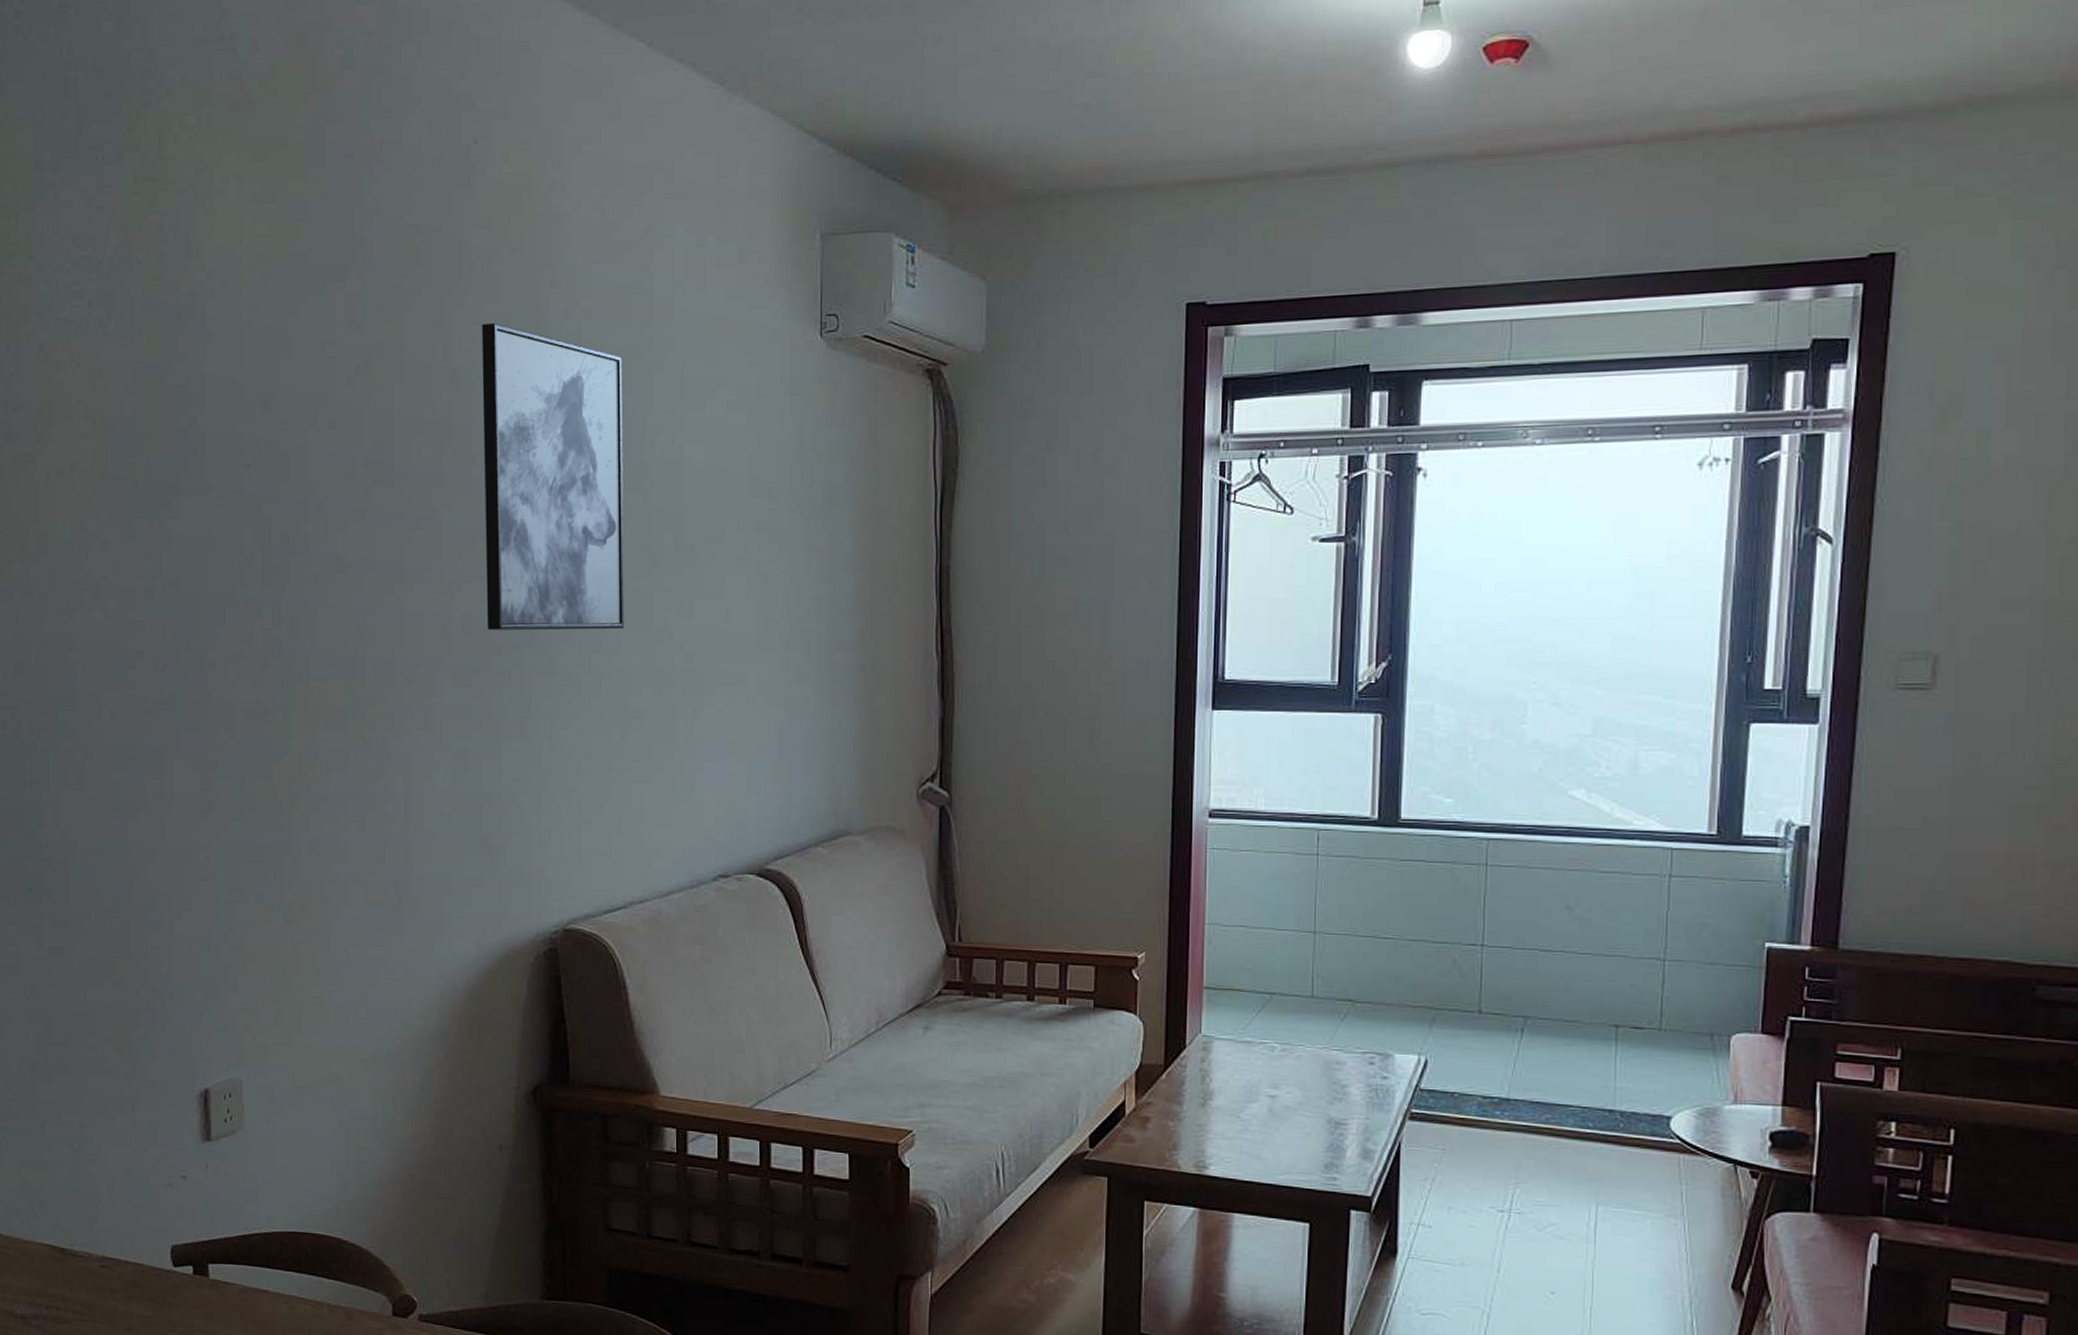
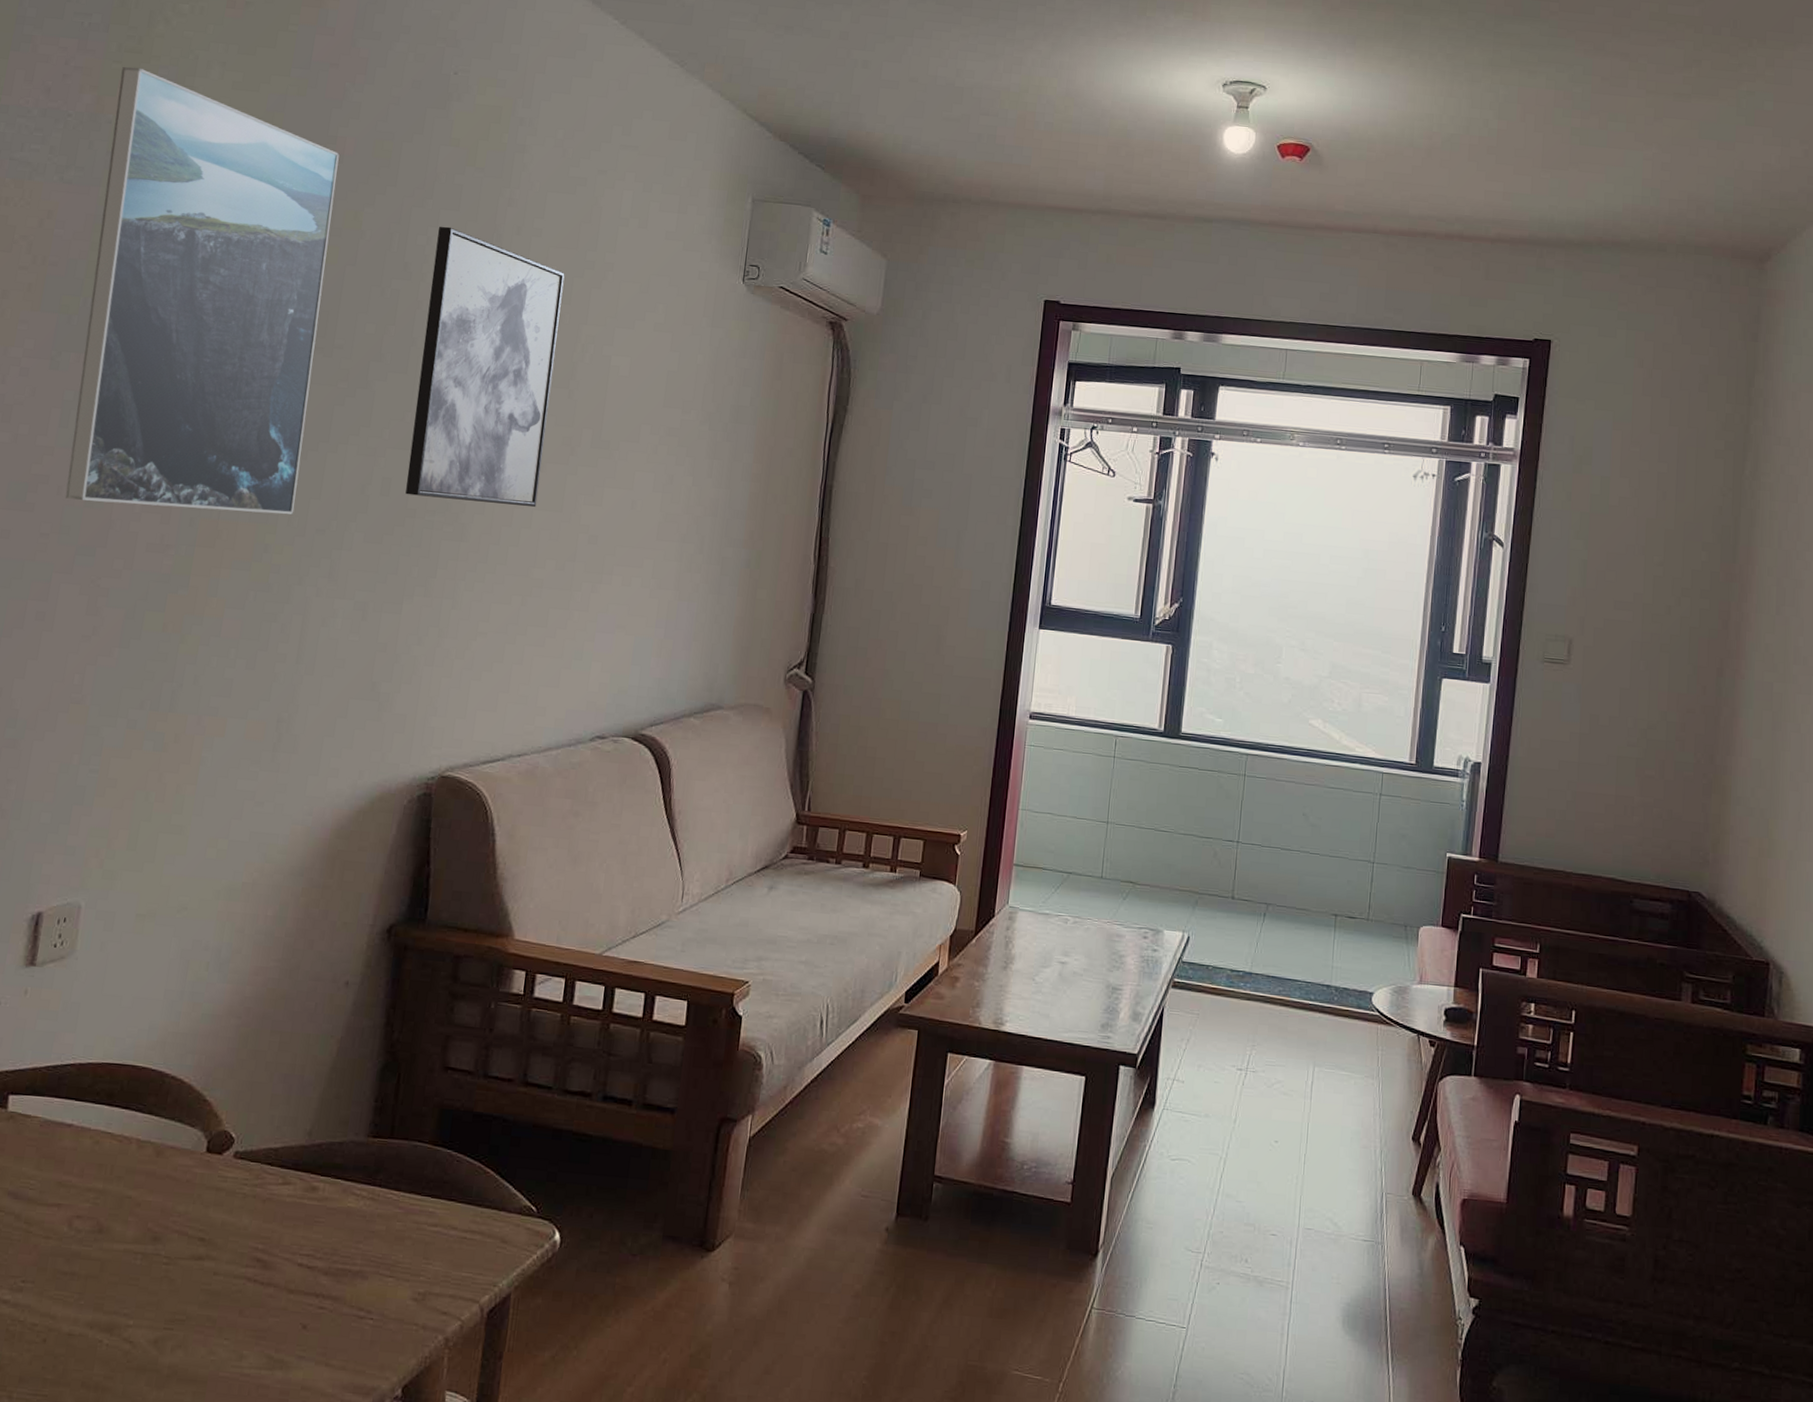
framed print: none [142,196,380,672] -> present [65,66,340,515]

